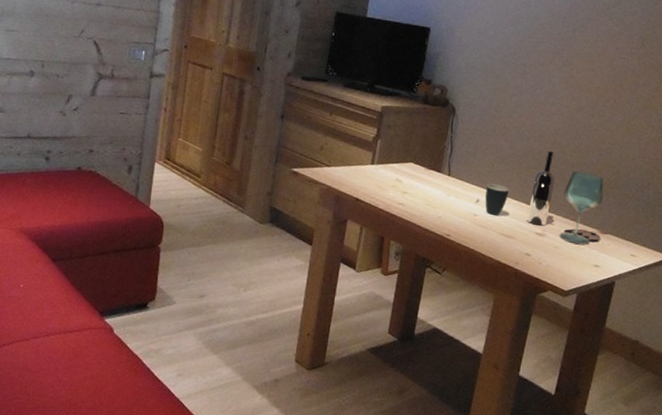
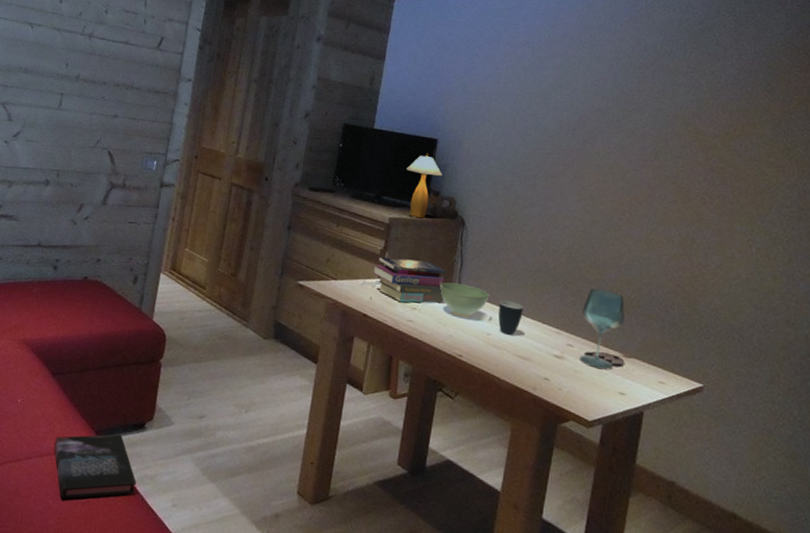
book: none [59,314,142,373] -> present [54,434,137,500]
books: none [366,144,436,188] -> present [374,257,446,303]
table lamp: none [399,41,434,107] -> present [406,153,442,219]
bowl: none [430,167,478,201] -> present [439,282,490,318]
wine bottle: present [526,150,556,226] -> none [543,265,572,348]

